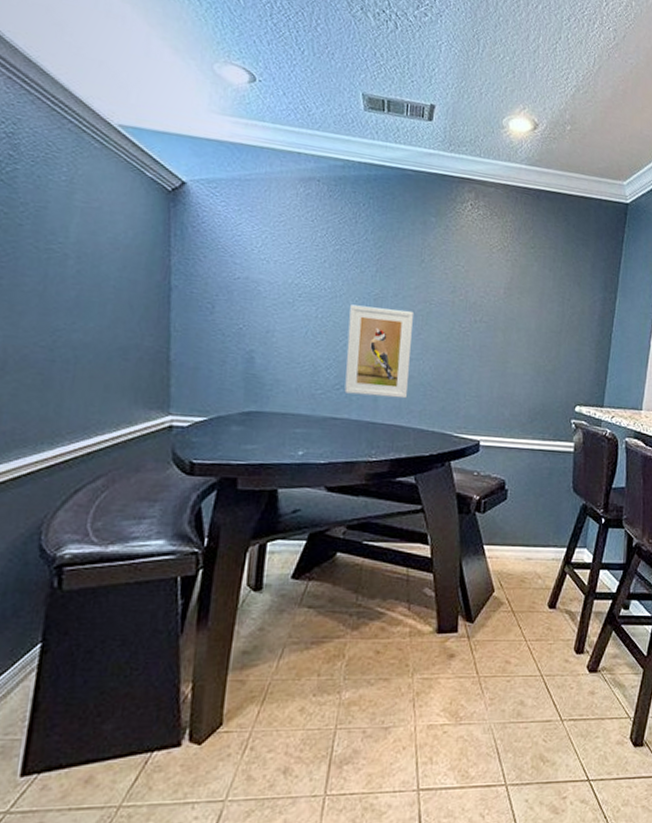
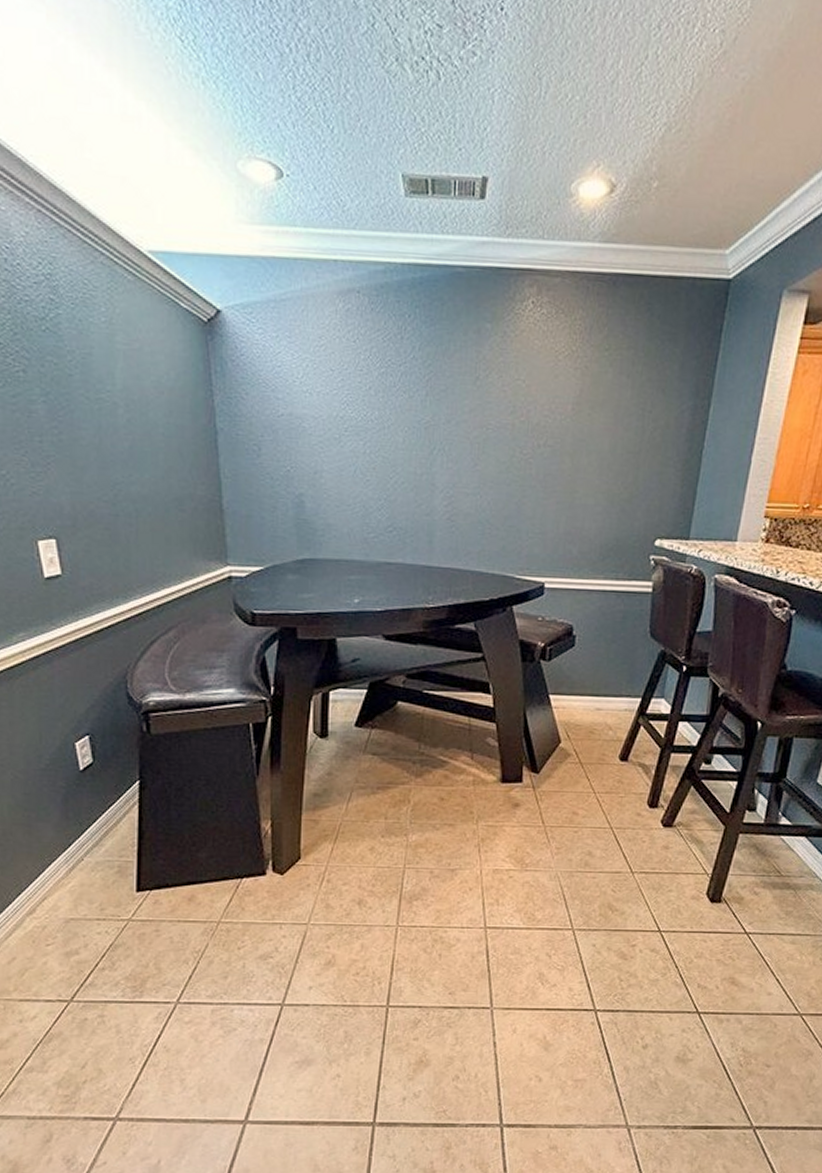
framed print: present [344,304,413,399] -> none [398,436,468,539]

